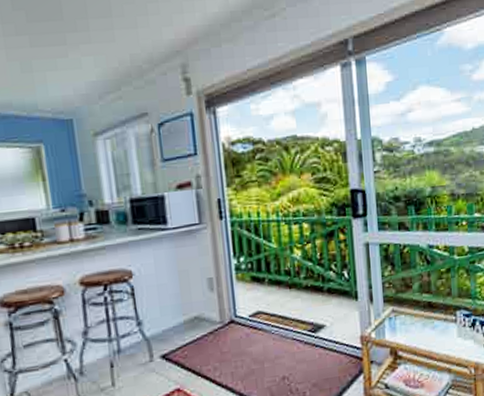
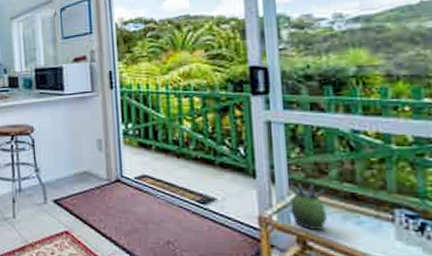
succulent plant: none [383,298,411,340] -> present [288,182,327,230]

